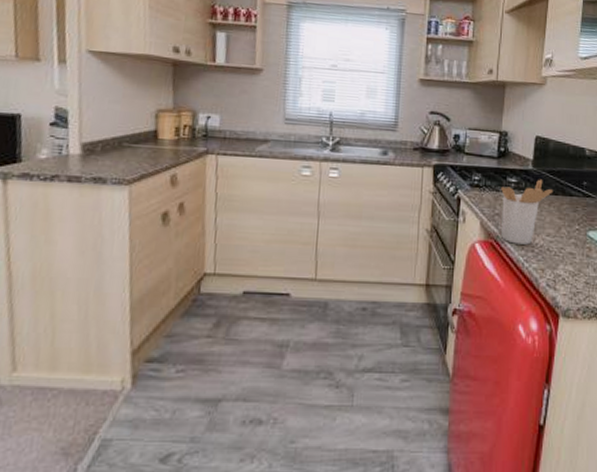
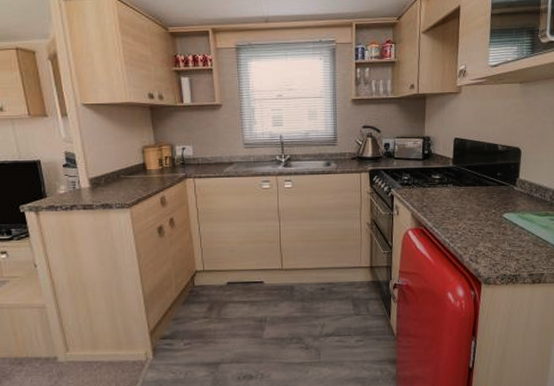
utensil holder: present [501,179,554,245] -> none [427,174,472,229]

